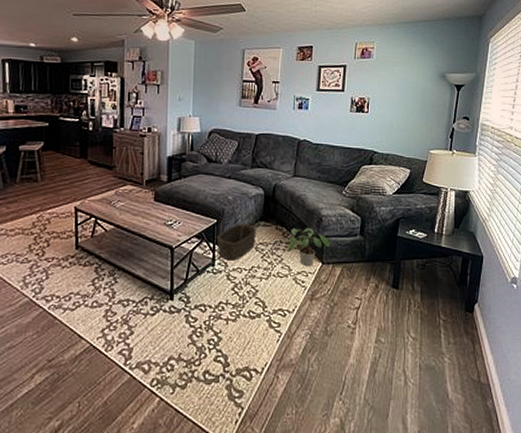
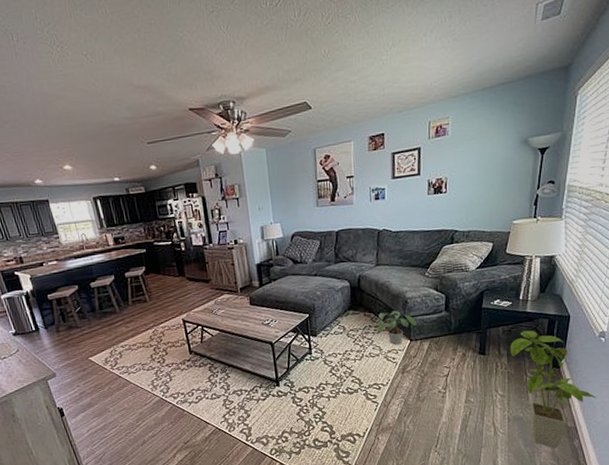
basket: present [217,207,257,261] -> none [311,301,347,348]
house plant: none [424,266,509,408] -> present [510,330,596,449]

